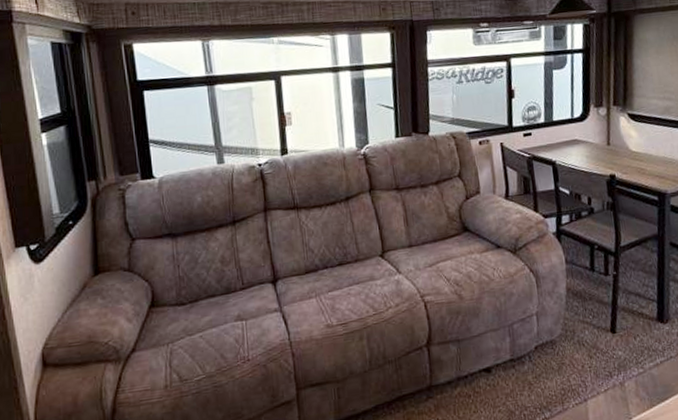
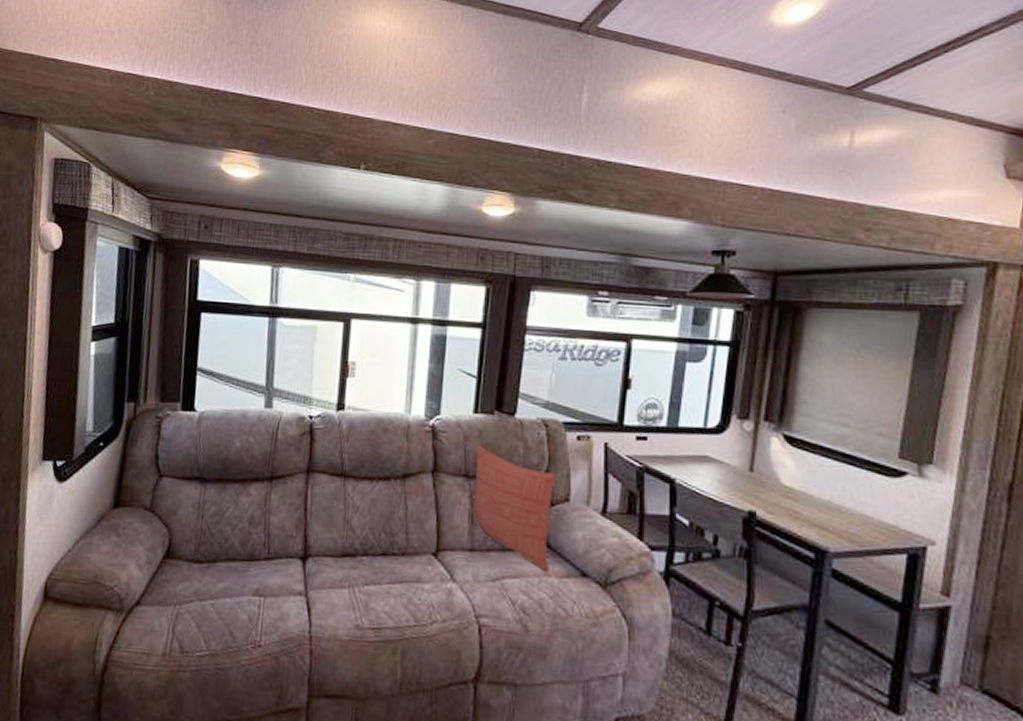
pillow: none [401,162,472,252] -> present [472,445,556,573]

